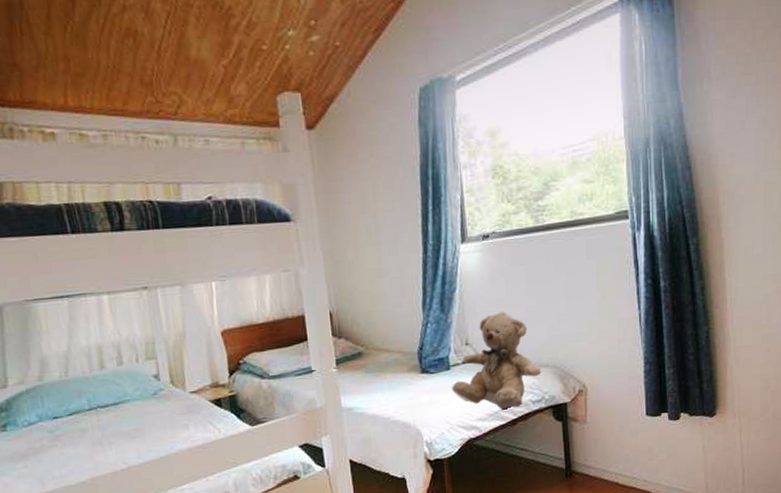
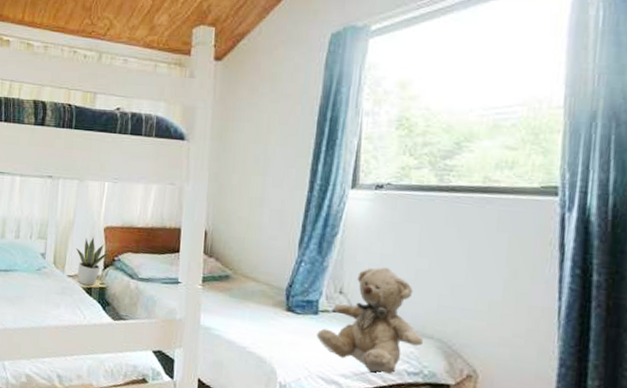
potted plant: none [193,344,234,398] -> present [75,237,110,286]

